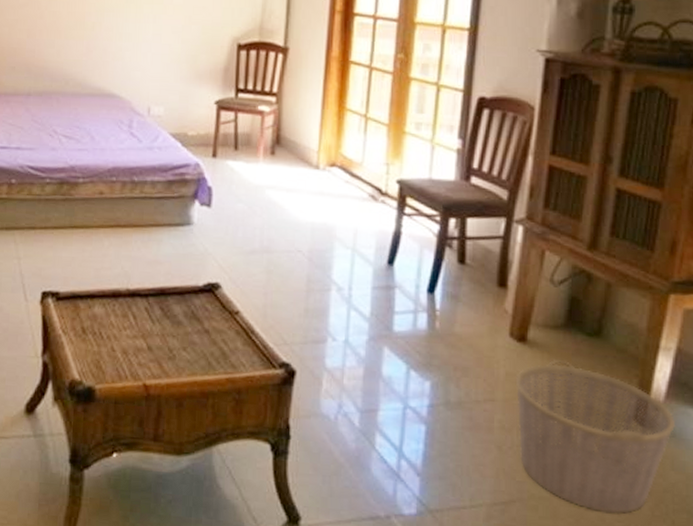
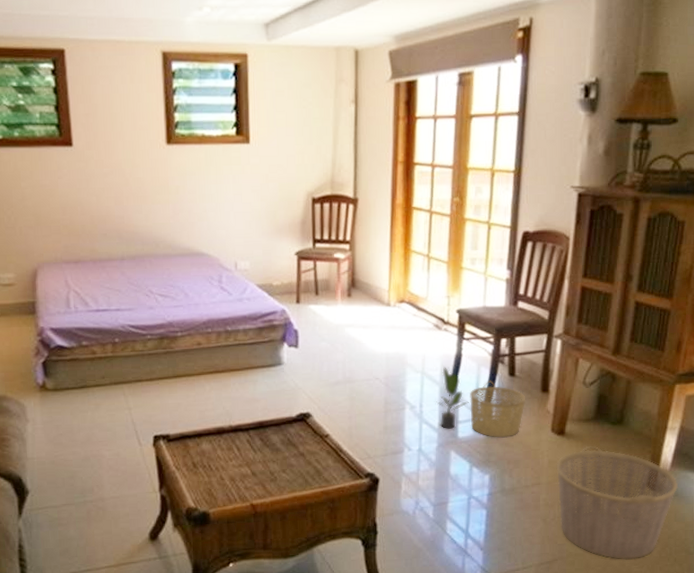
potted plant: none [368,245,408,320] -> present [436,367,469,429]
basket: none [409,266,479,338] -> present [470,381,526,438]

